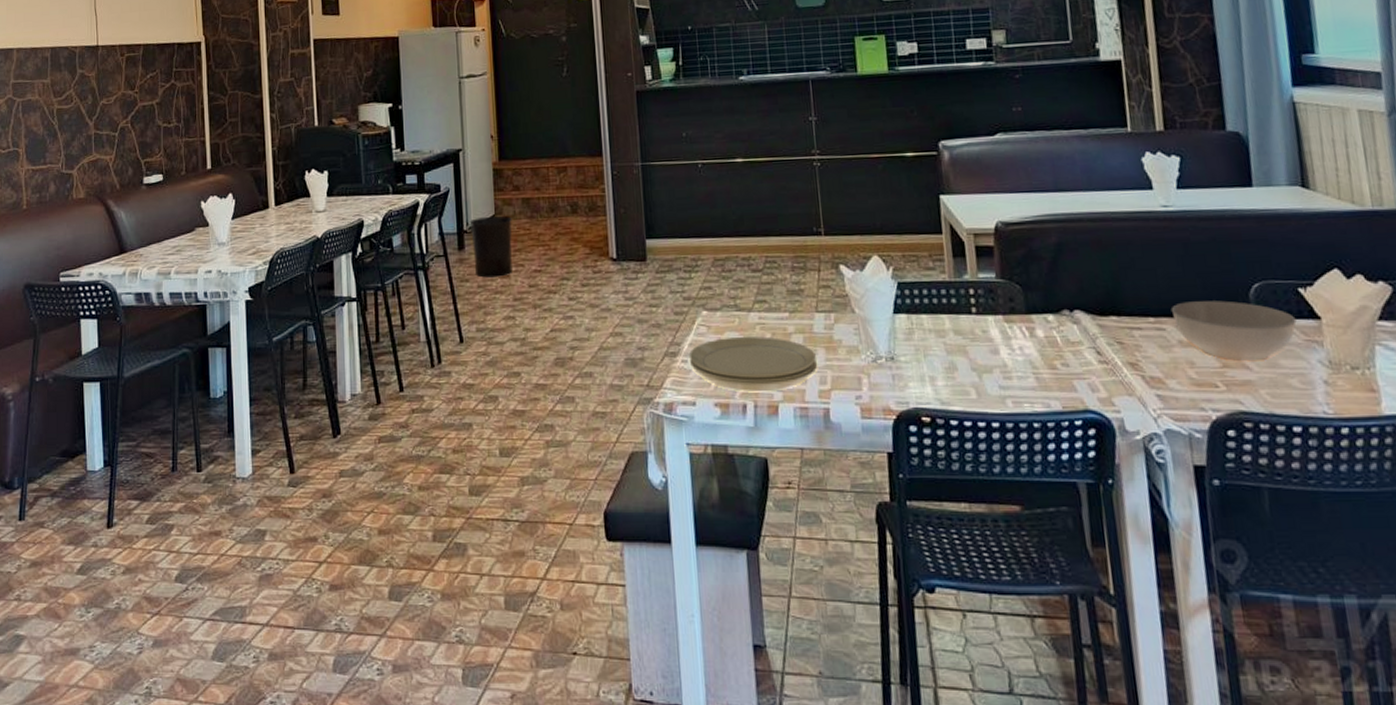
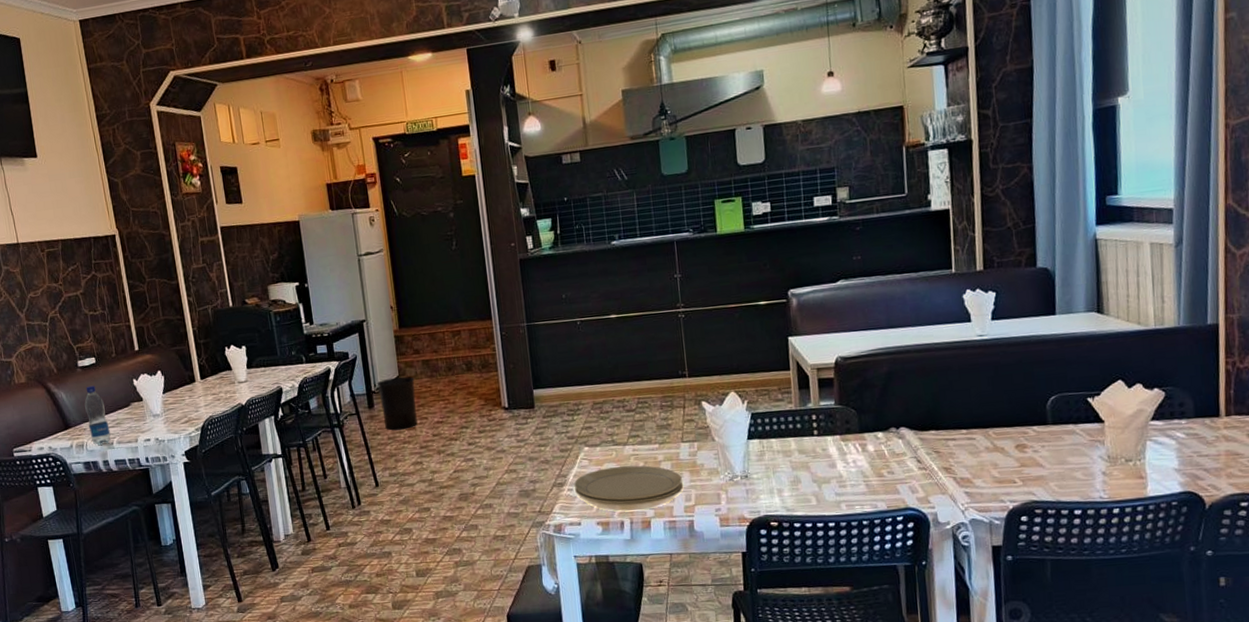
bottle: none [145,205,169,275] -> present [84,385,111,446]
bowl: present [1170,300,1297,362] -> none [980,412,1084,461]

